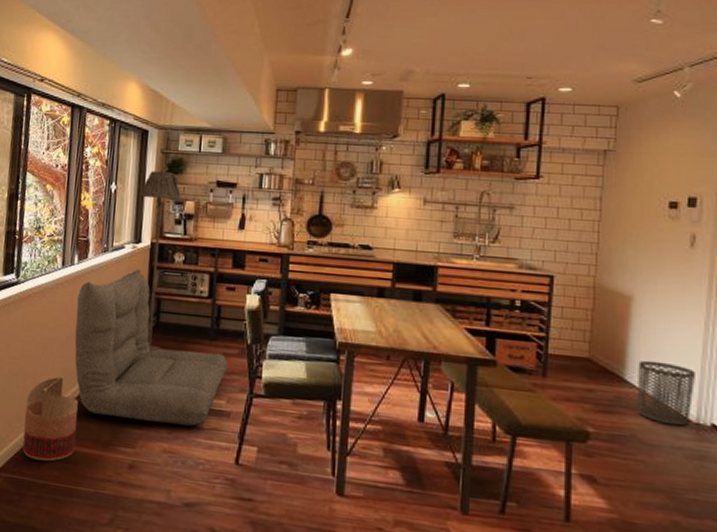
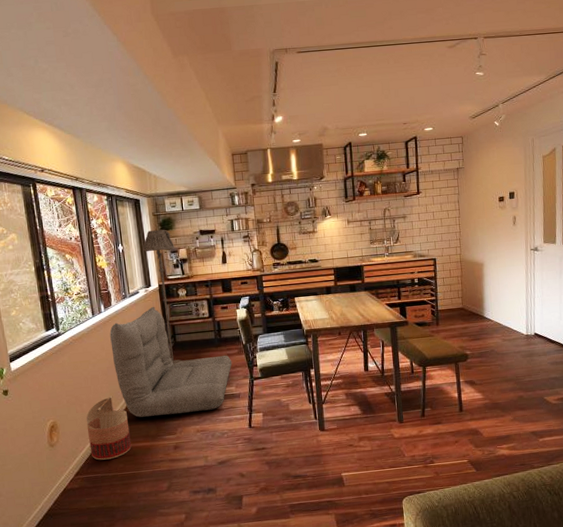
waste bin: present [638,360,695,426] -> none [491,301,524,340]

